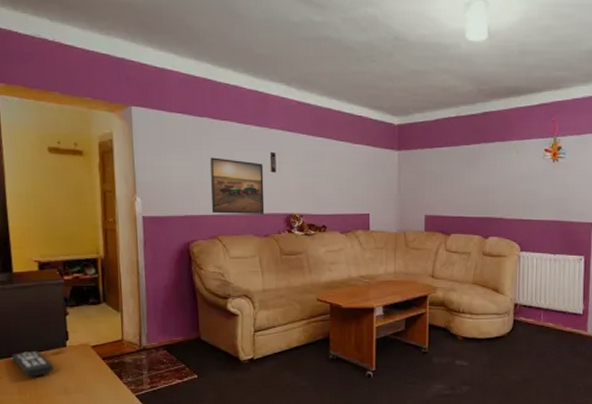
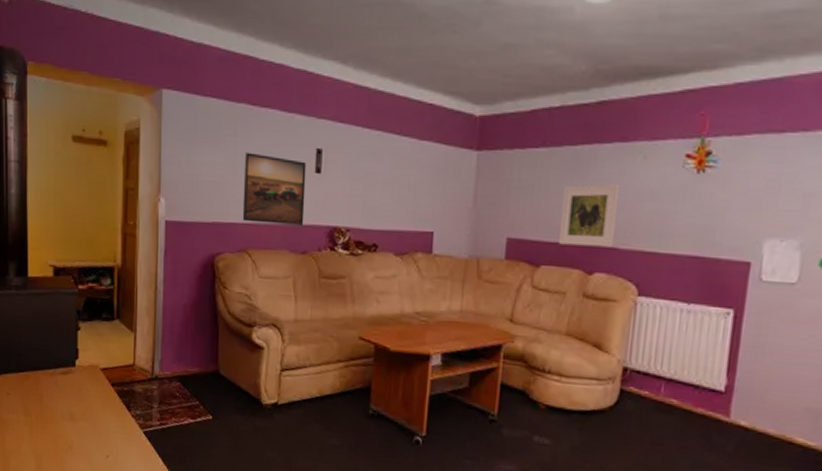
remote control: present [11,350,54,377] -> none [20,367,62,397]
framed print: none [462,173,501,218] -> present [558,184,619,248]

